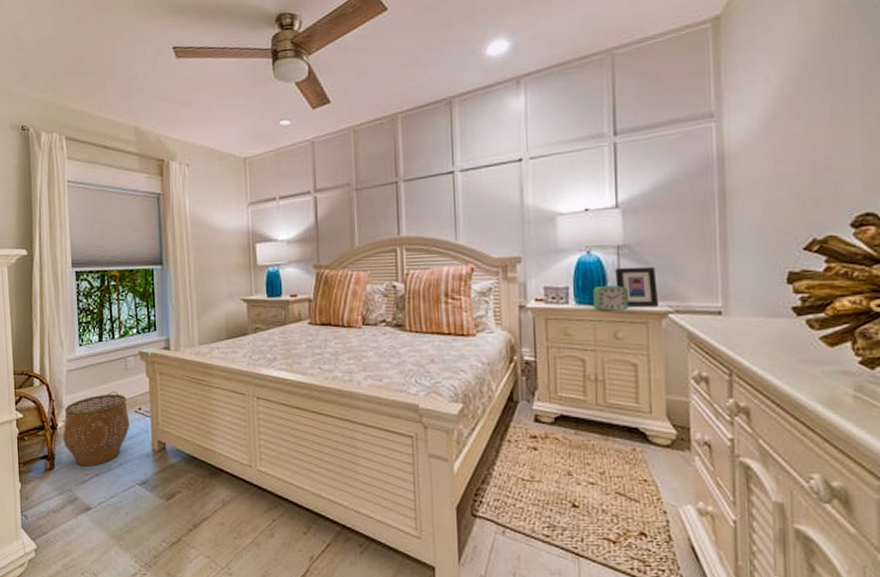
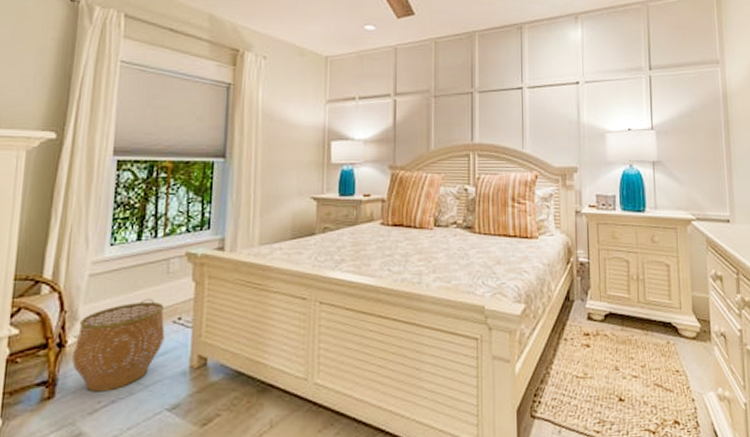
alarm clock: present [593,286,629,311] -> none [635,196,663,217]
picture frame: present [615,267,658,308] -> none [651,180,684,215]

